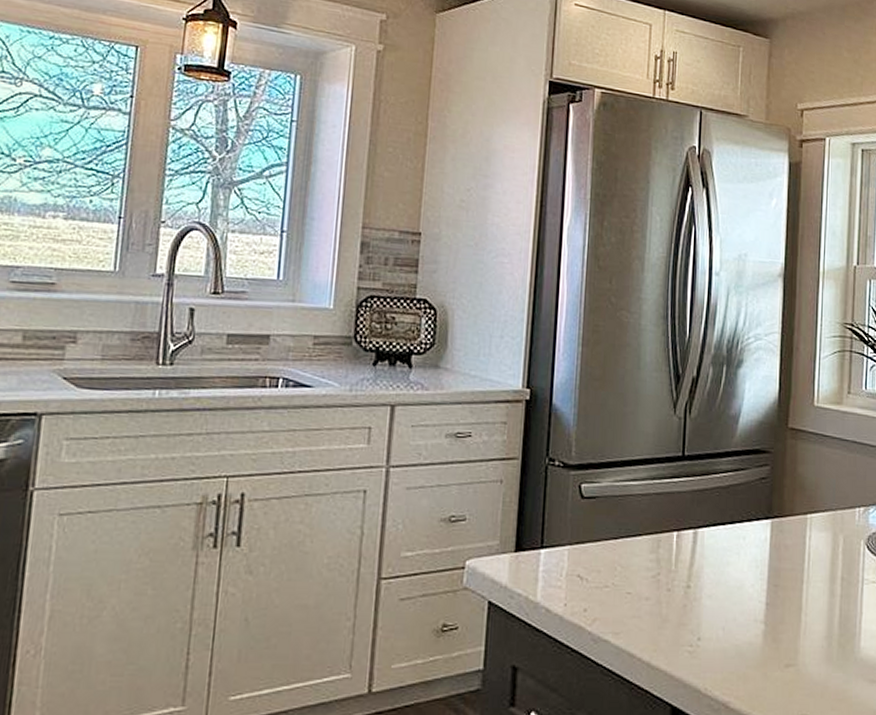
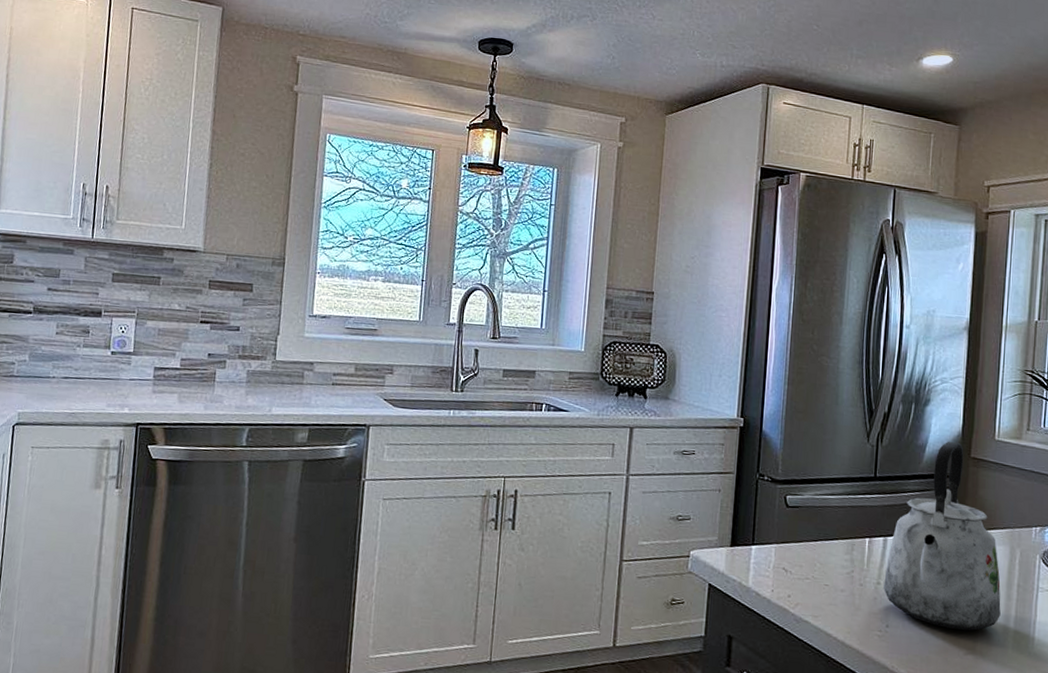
kettle: none [694,410,824,637] -> present [883,442,1001,631]

